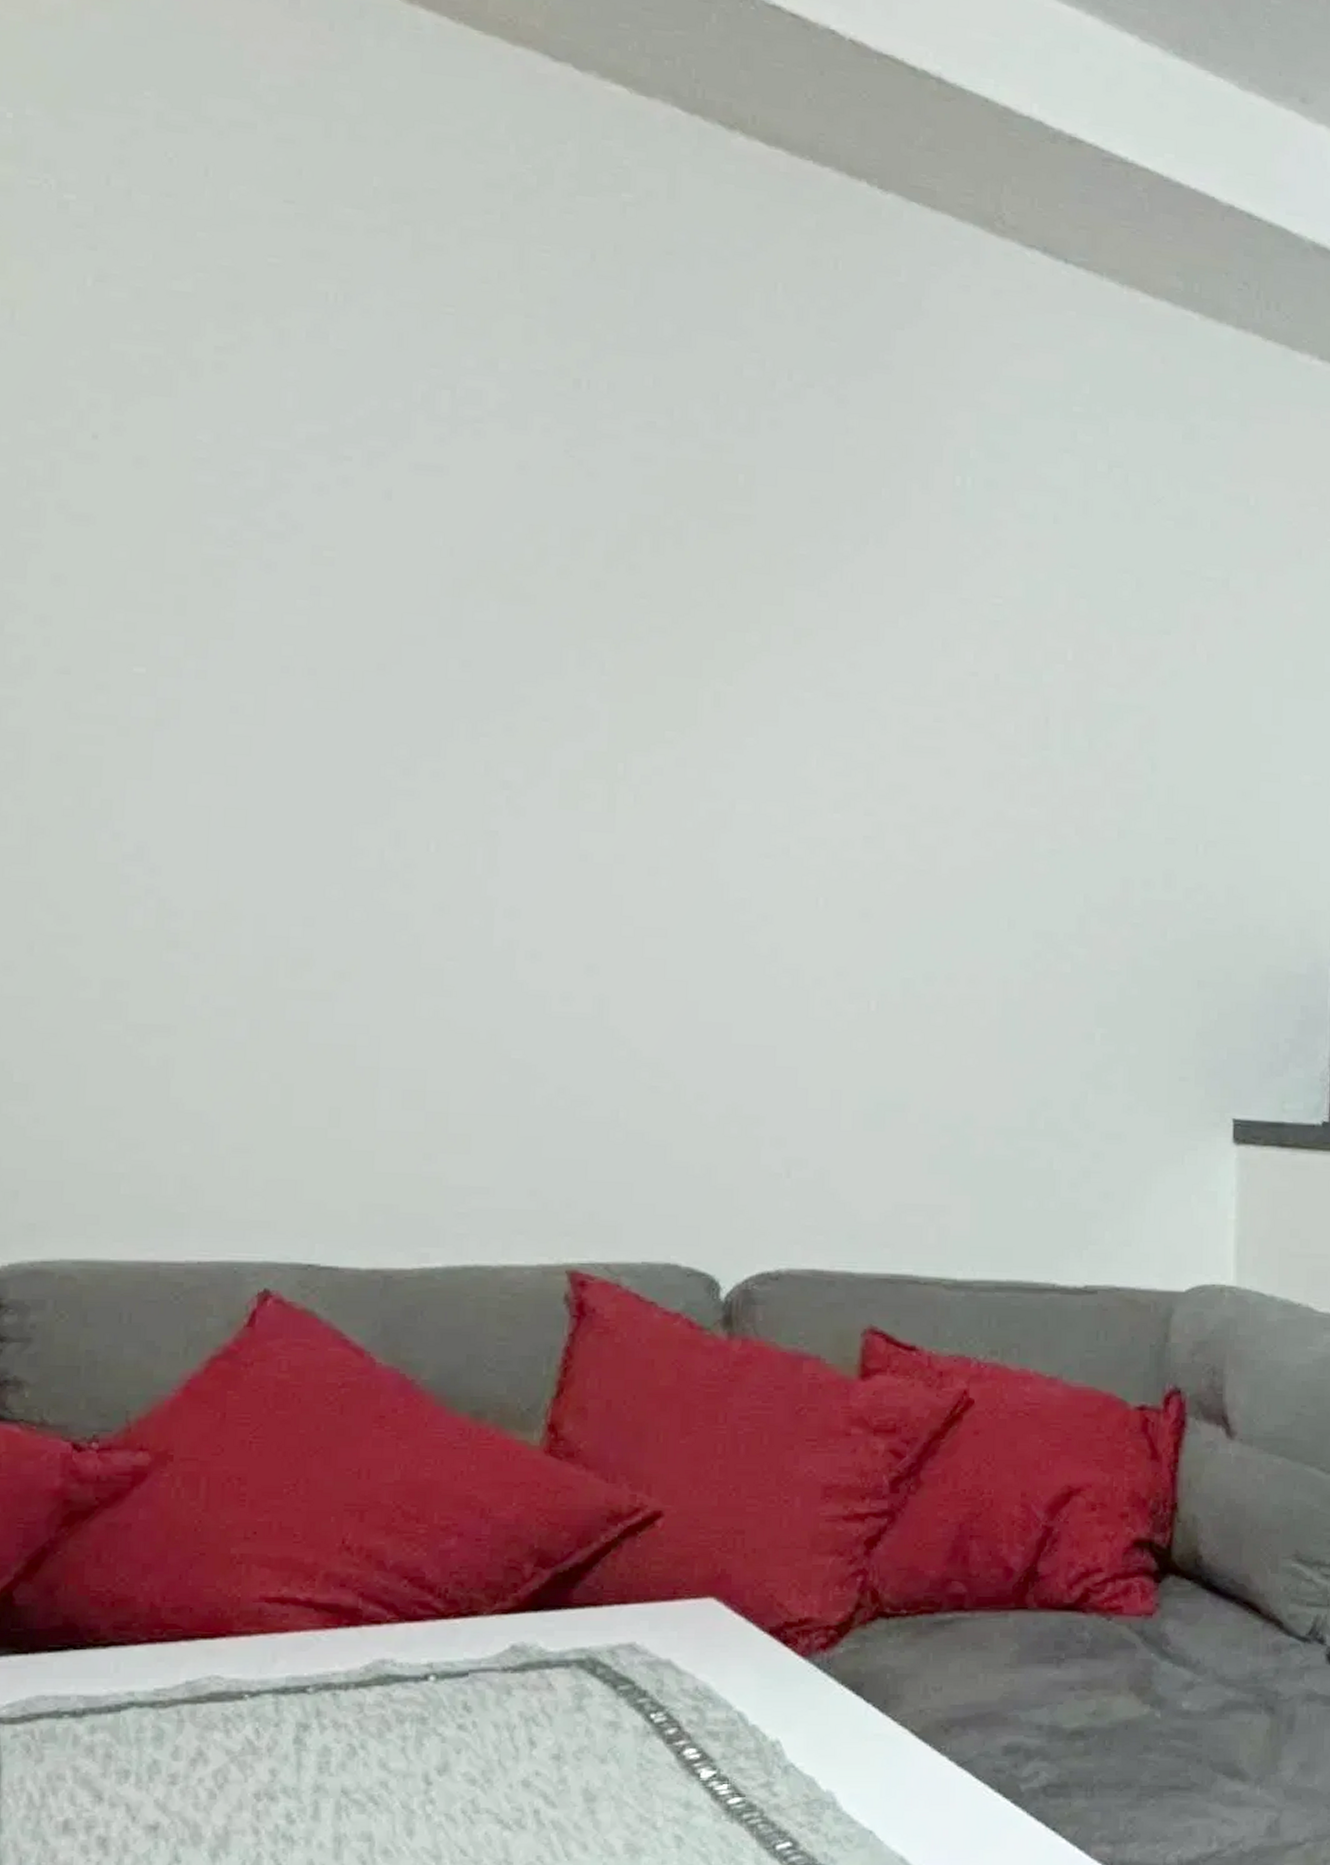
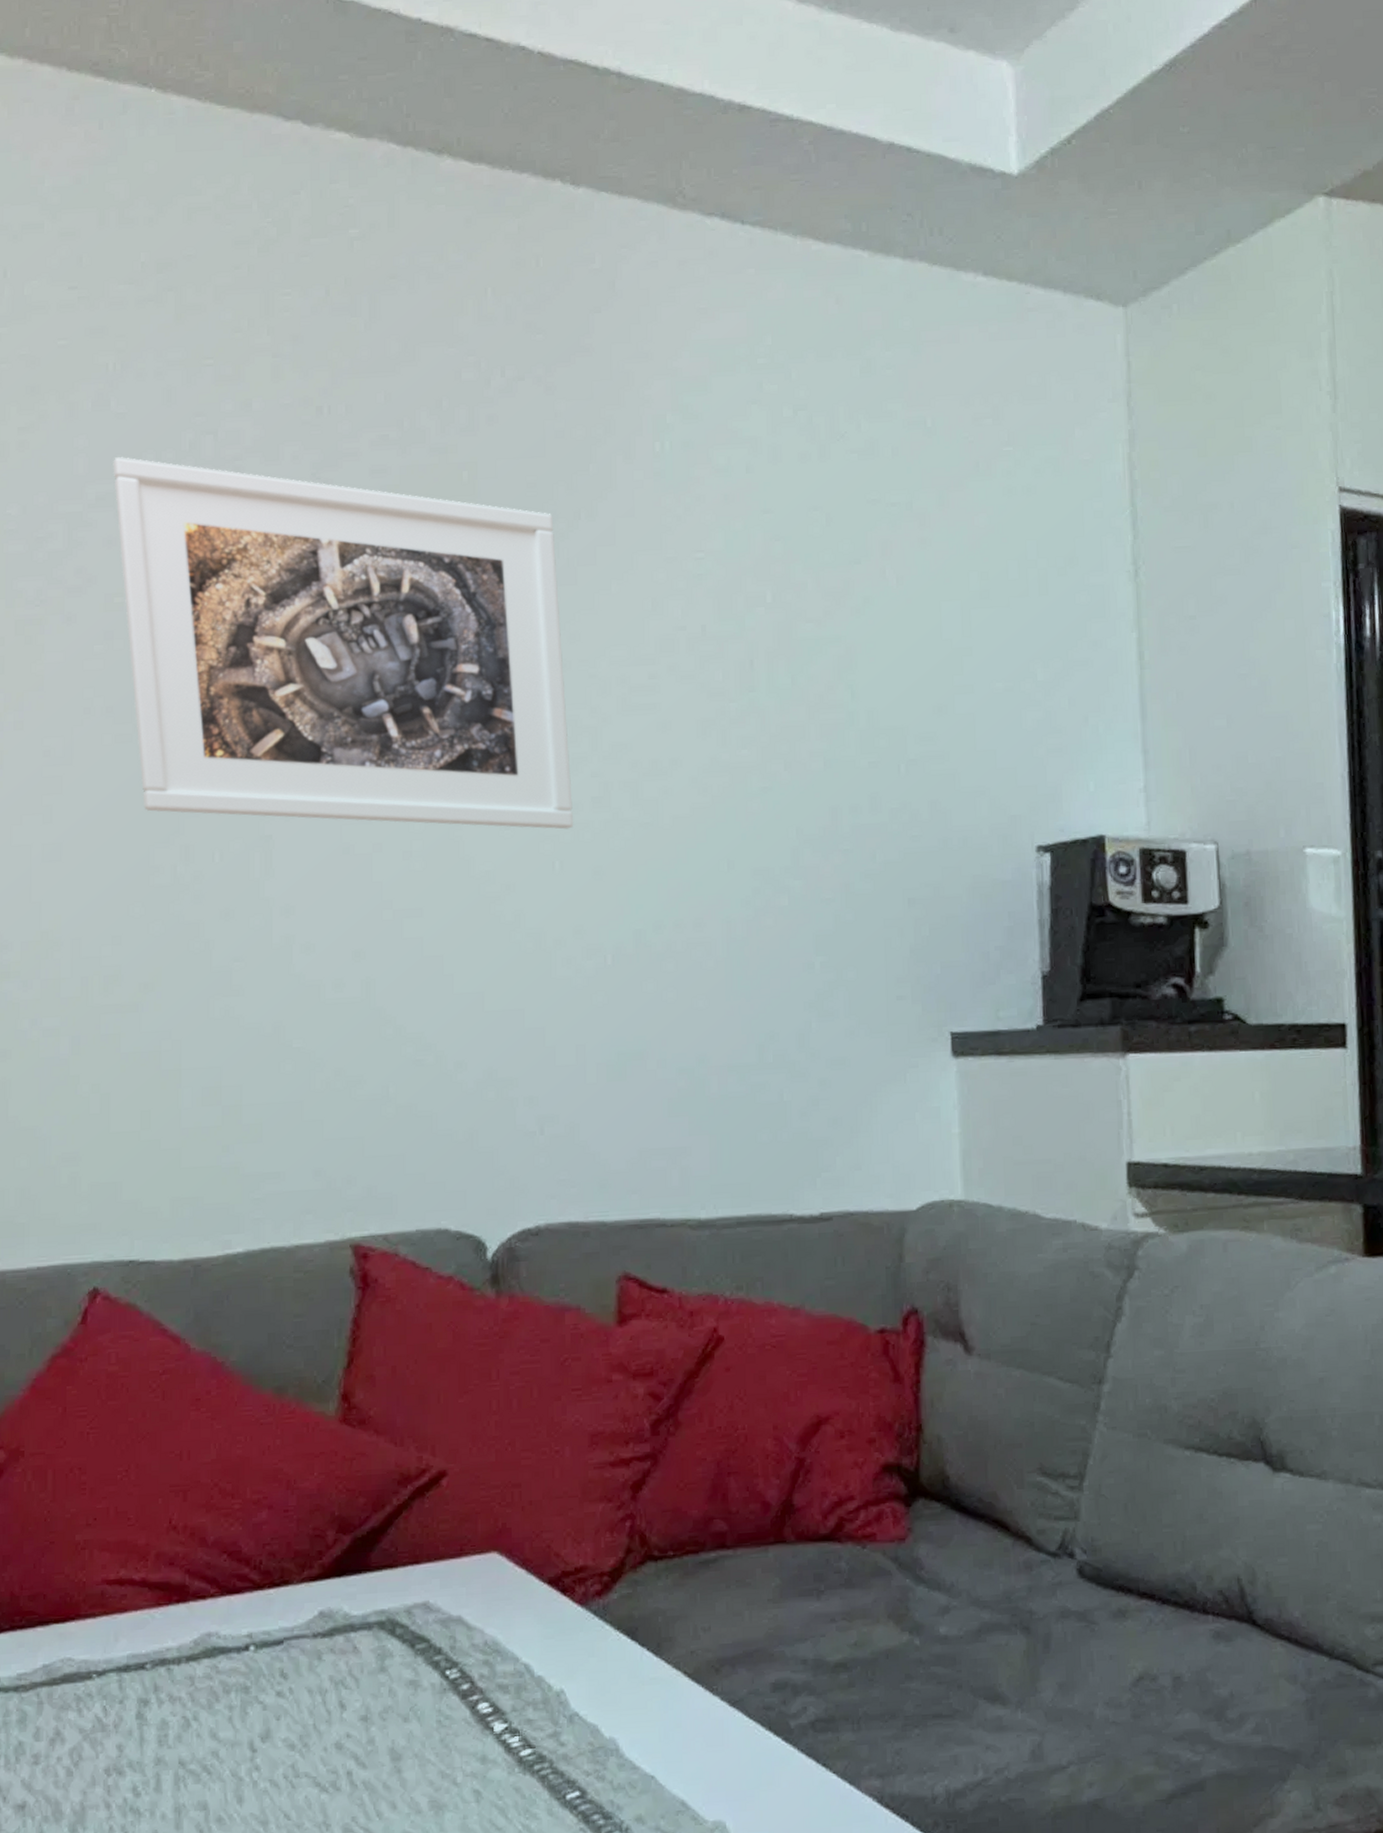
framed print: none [328,397,843,866] -> present [113,457,574,830]

